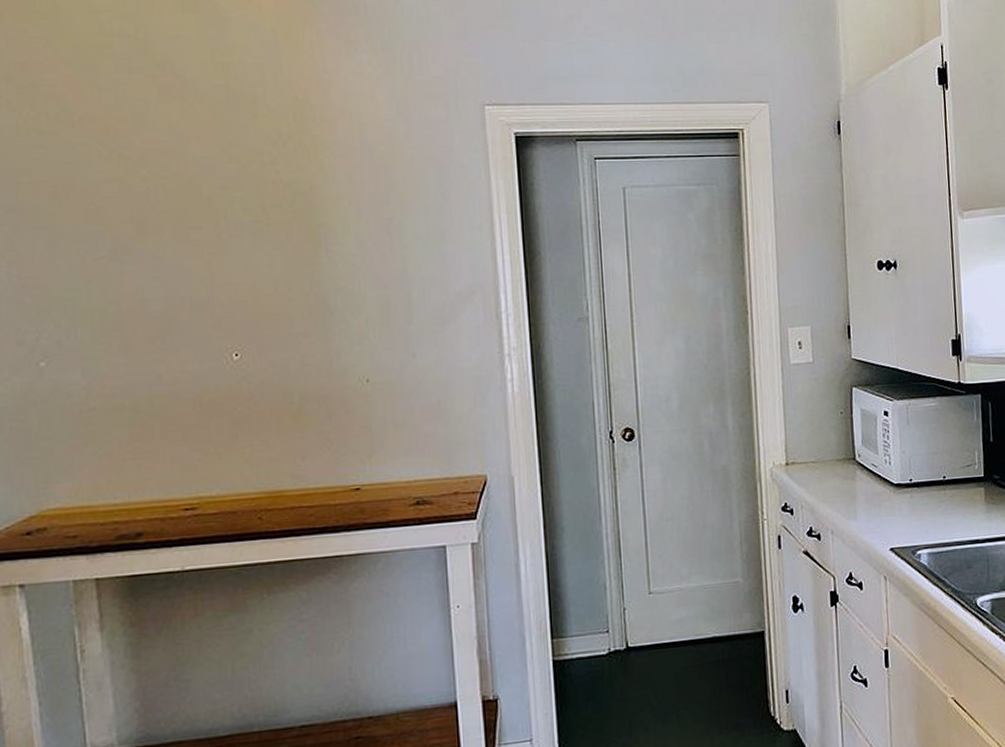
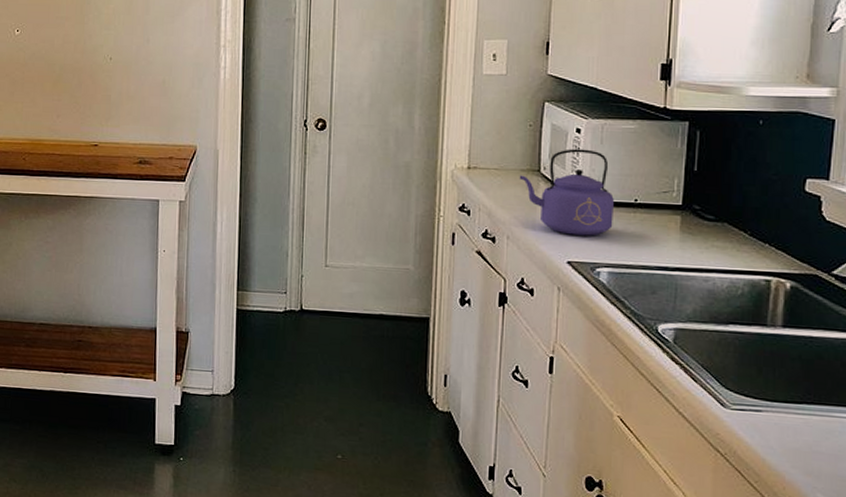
kettle: none [836,431,927,521] -> present [519,149,614,236]

